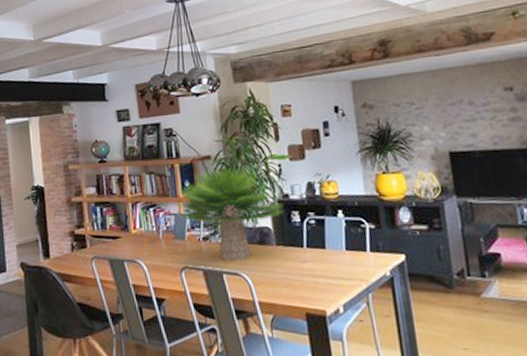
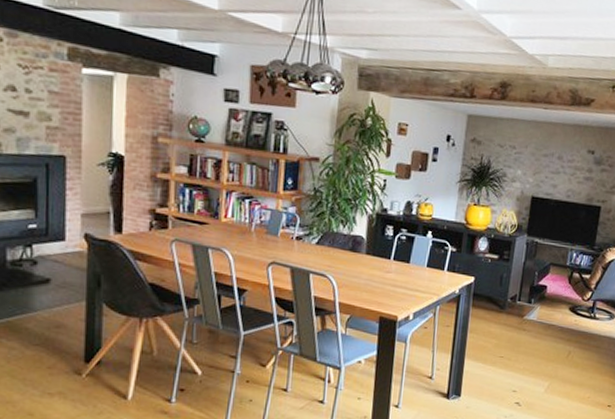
potted plant: present [178,166,284,262] -> none [275,171,380,264]

